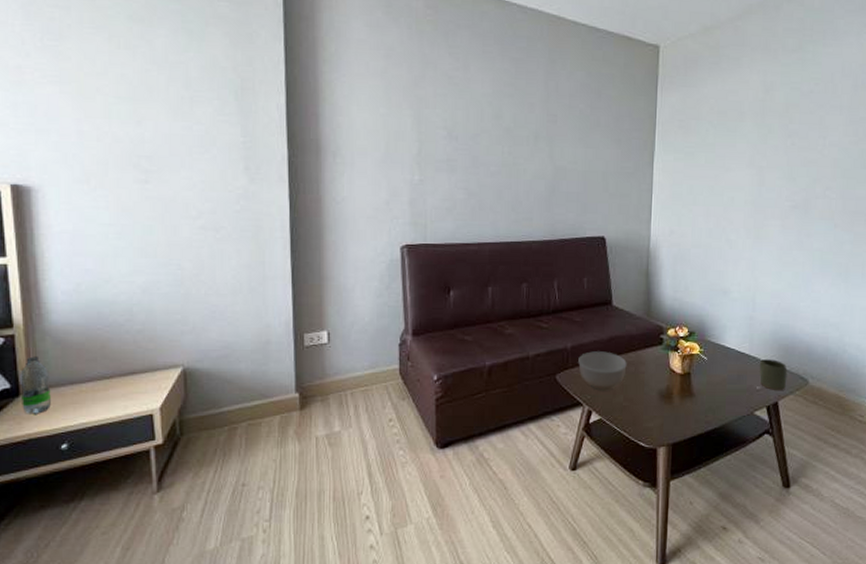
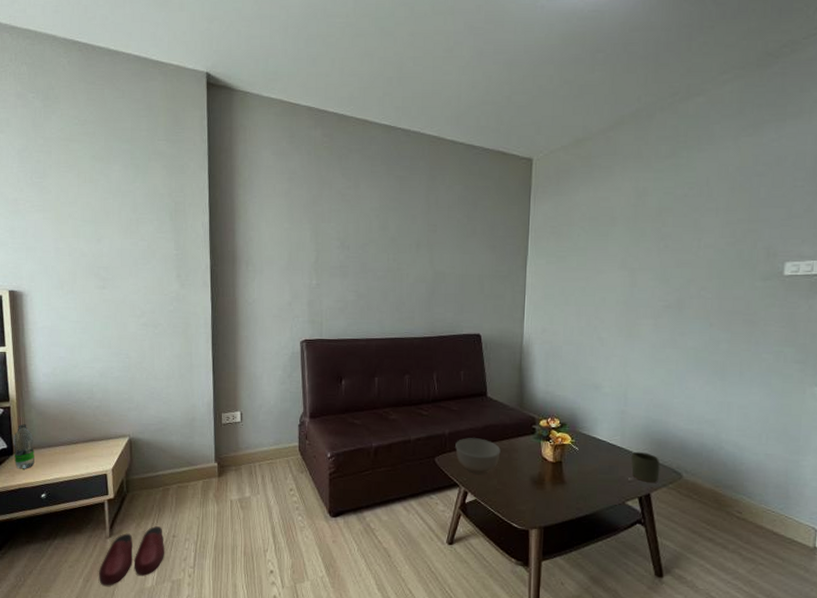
slippers: none [144,474,232,553] -> present [99,526,165,586]

